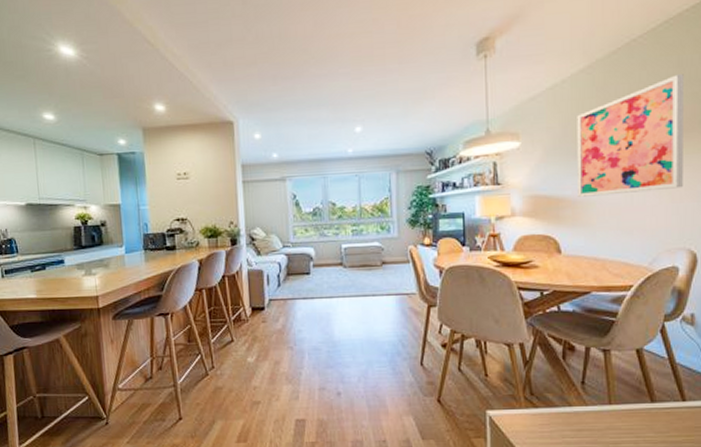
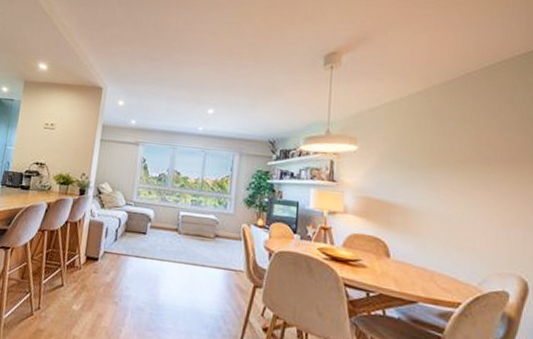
wall art: present [577,74,684,197] -> none [409,109,515,215]

